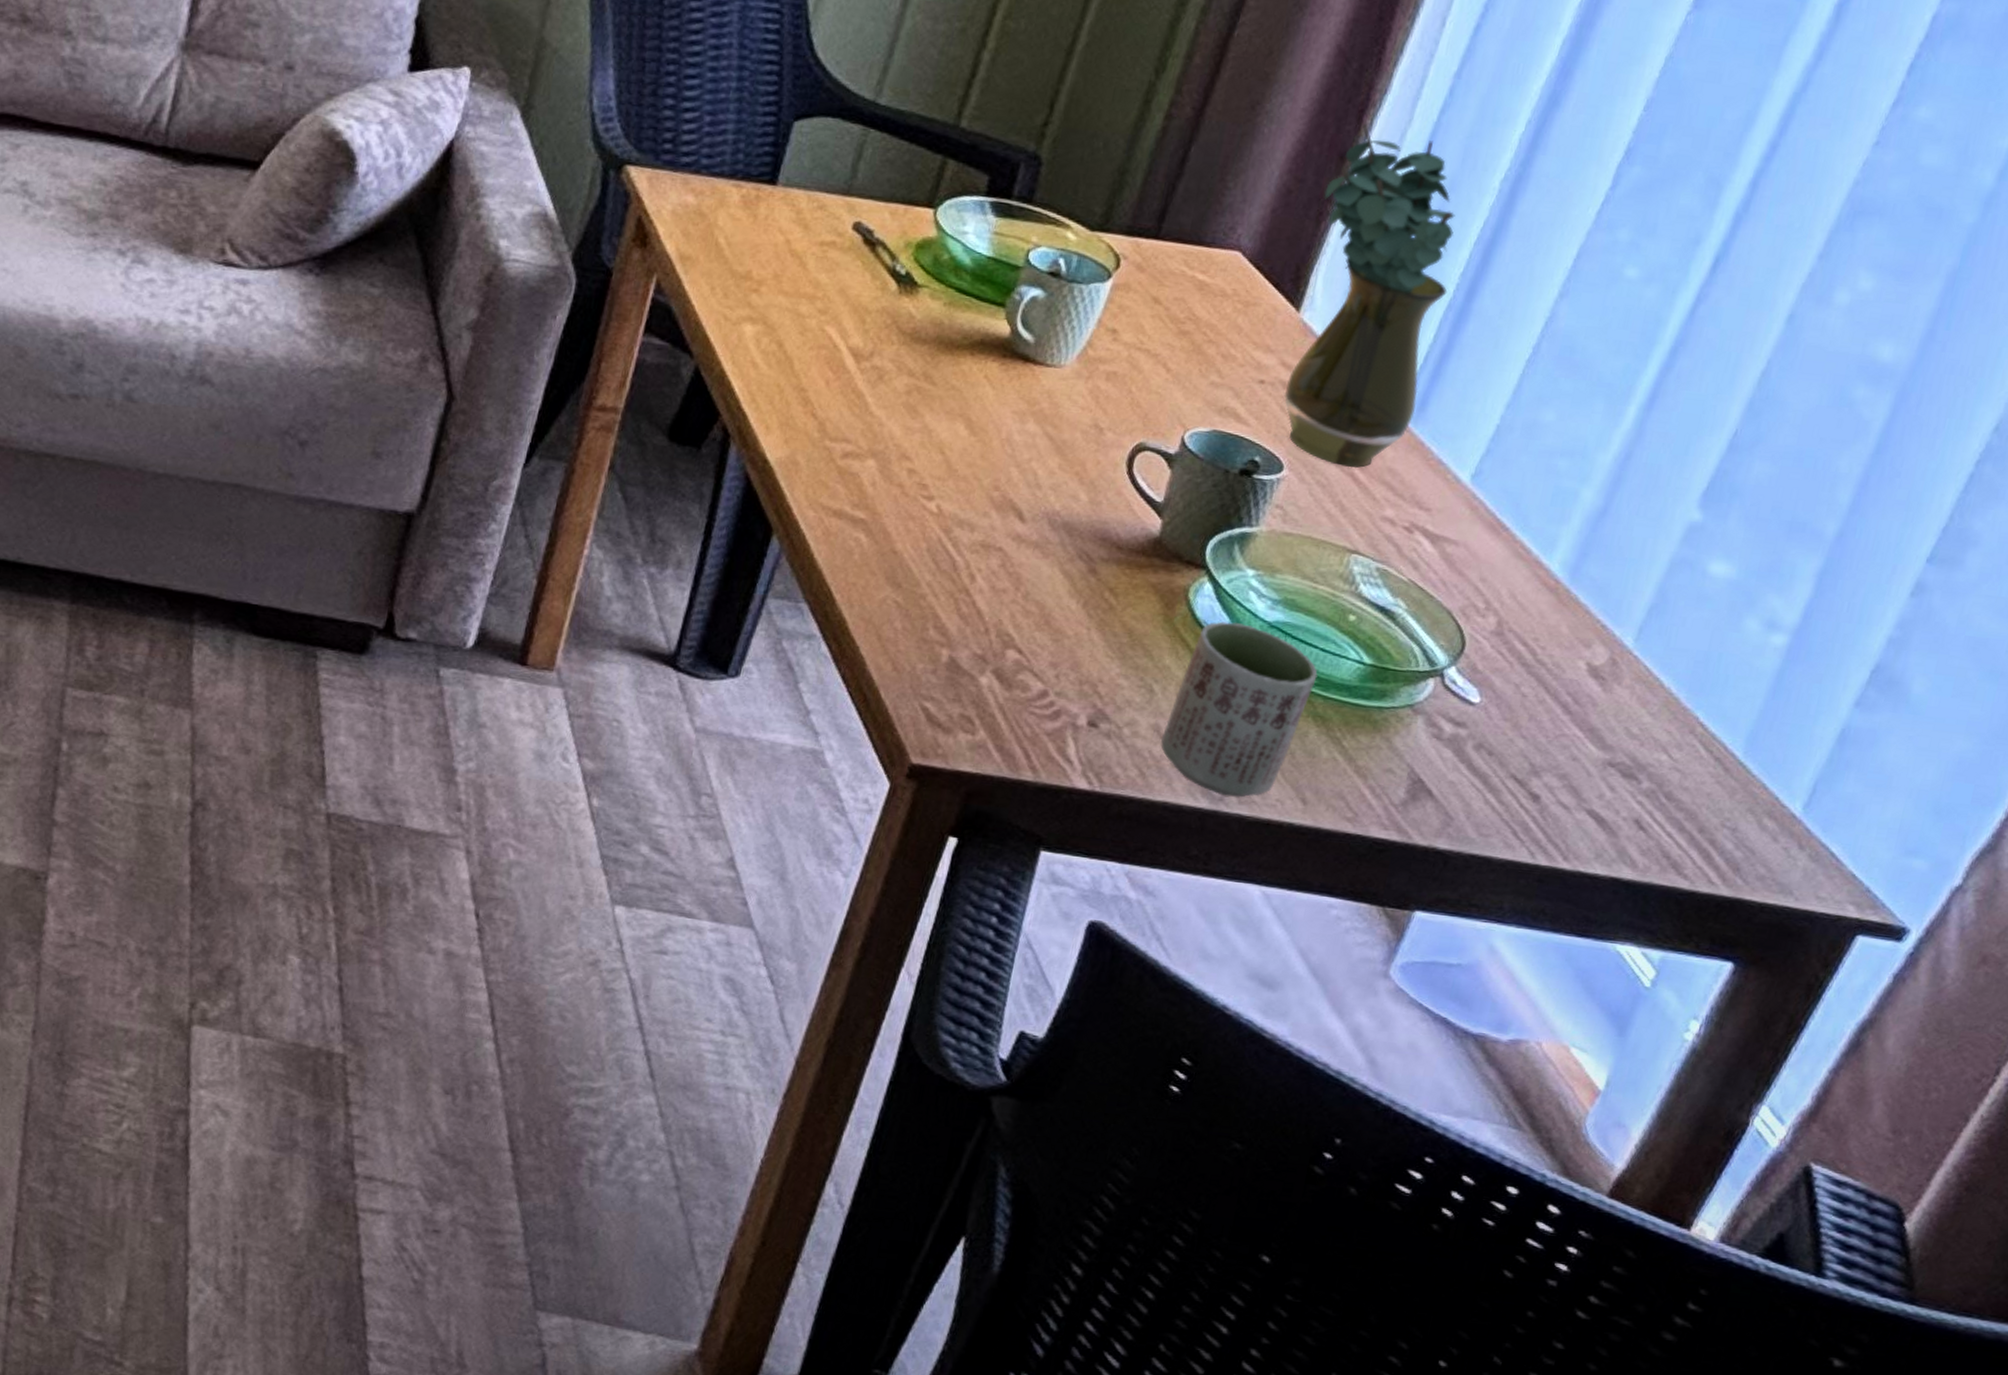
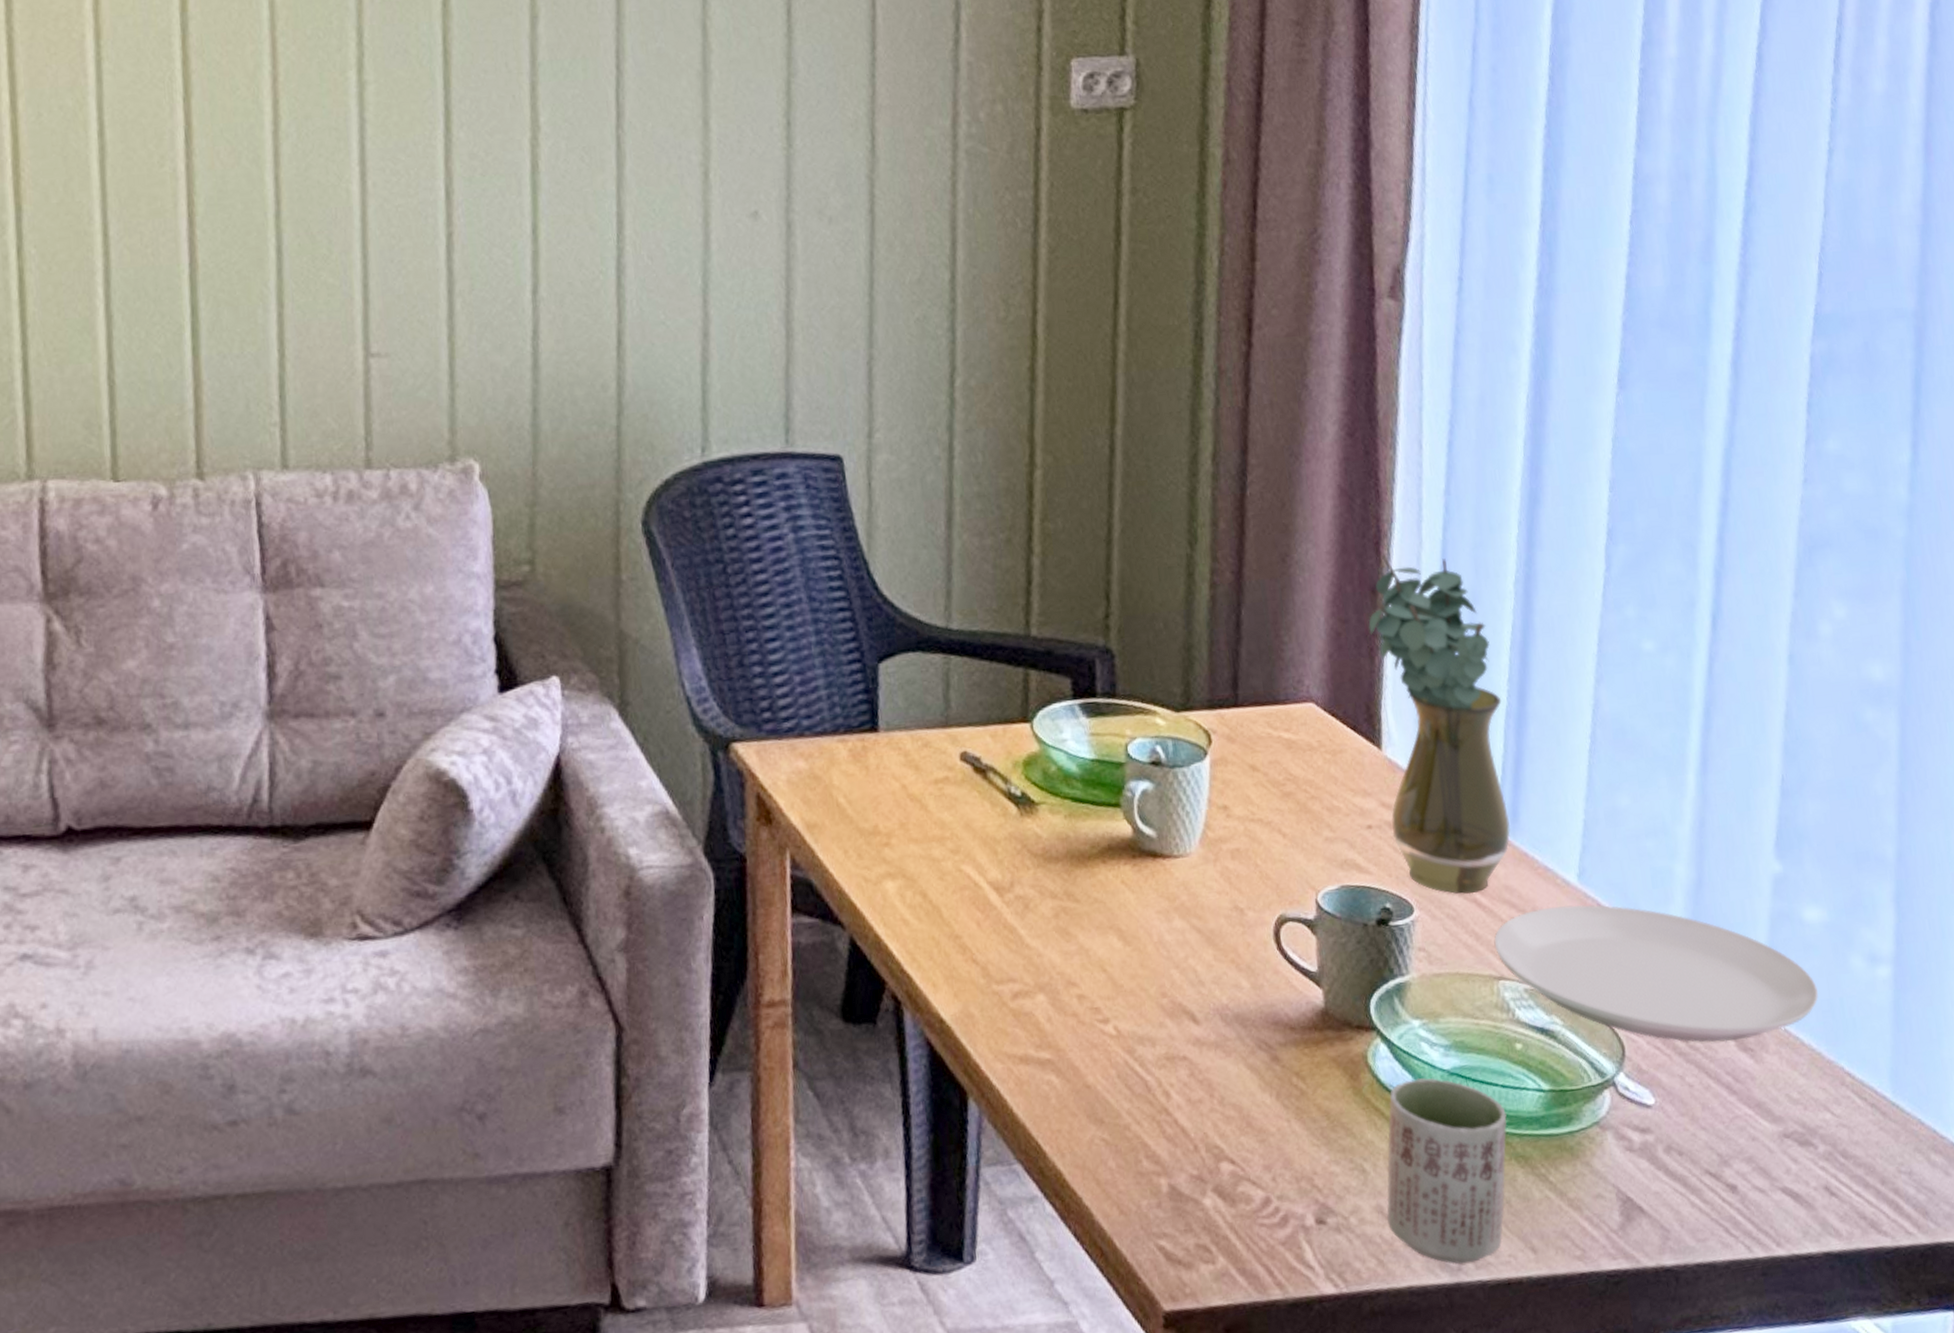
plate: none [1358,497,1698,668] -> present [1494,905,1819,1042]

